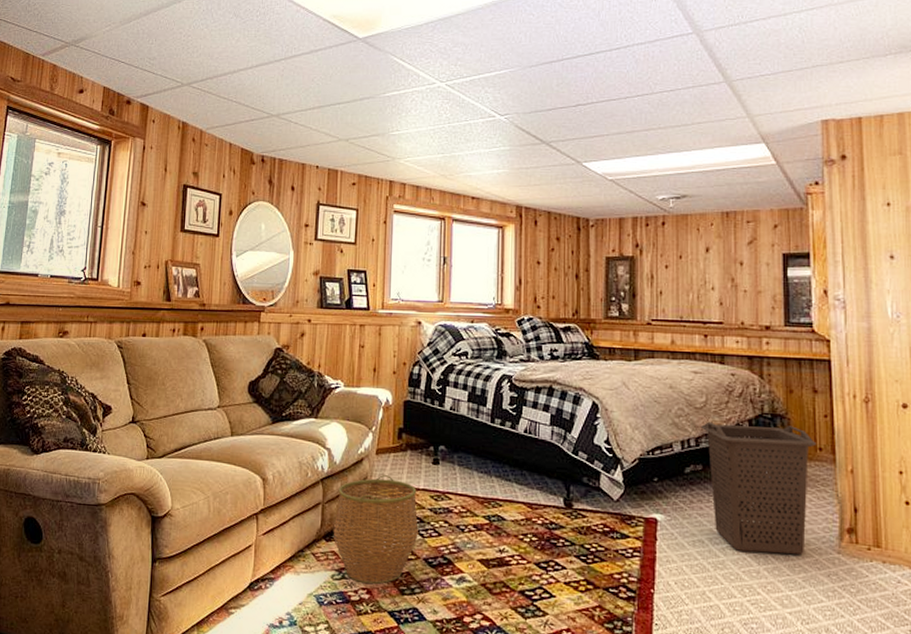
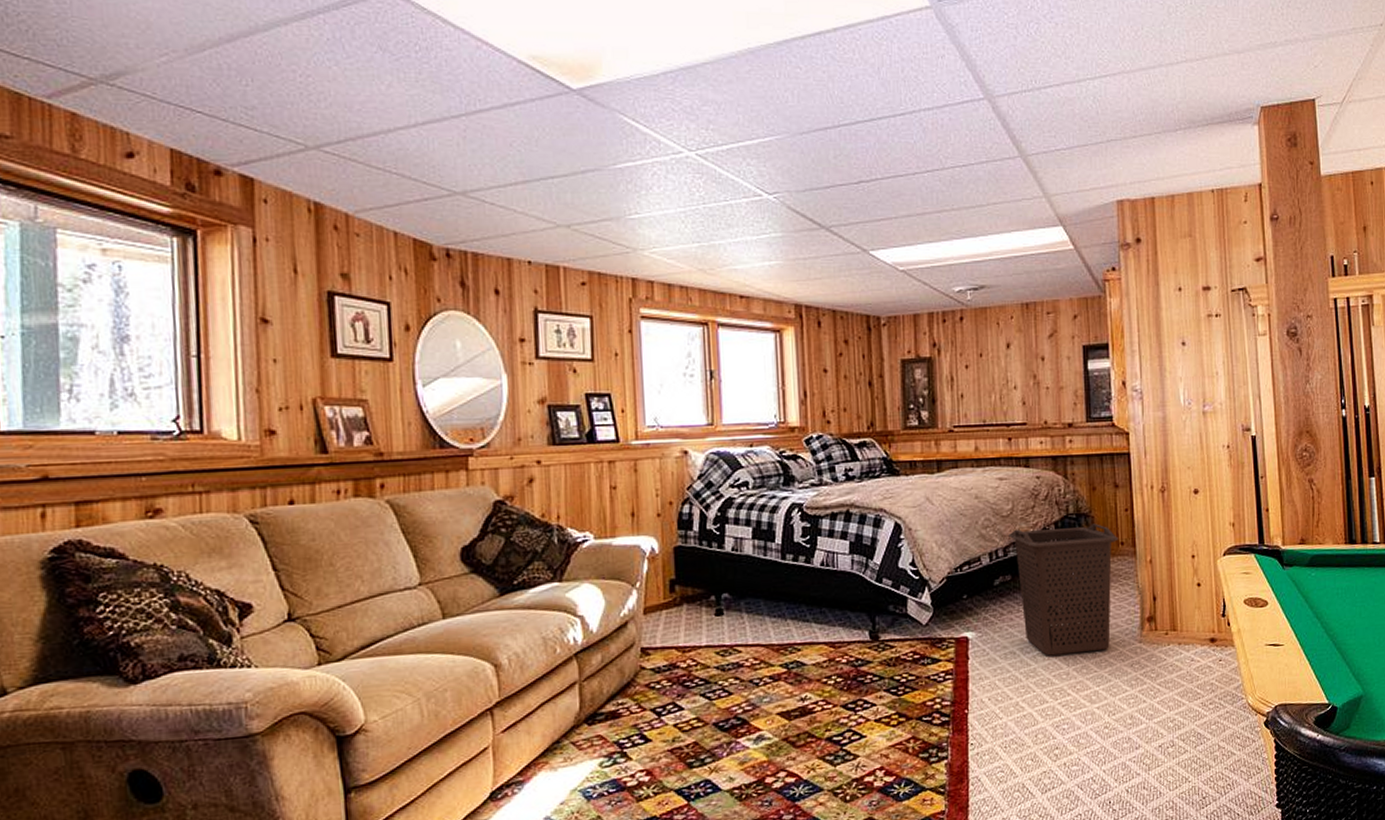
basket: present [333,475,419,584] -> none [596,636,705,765]

